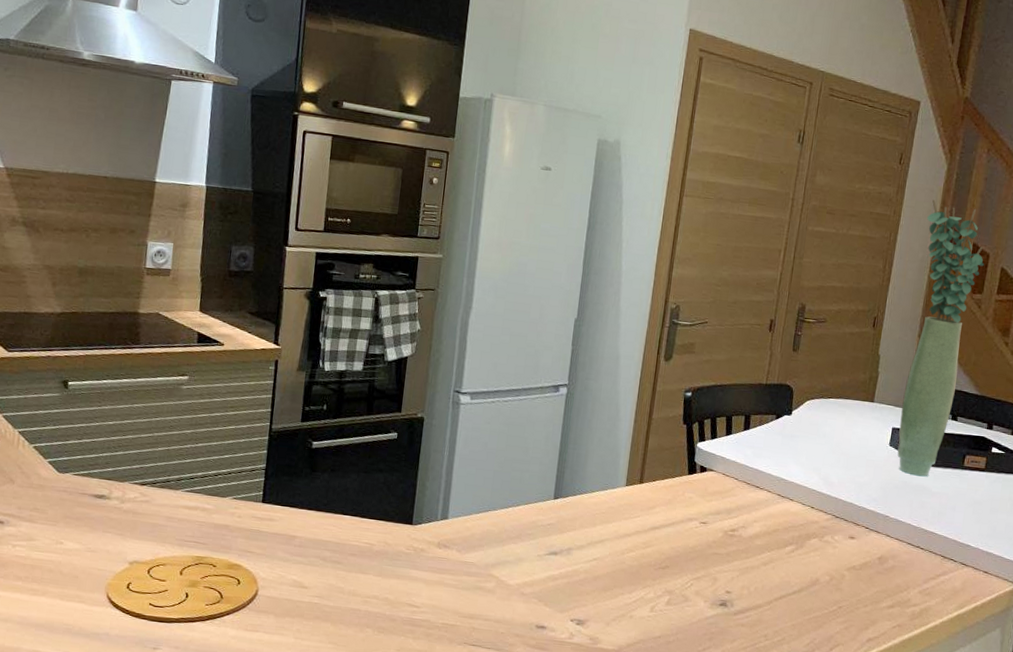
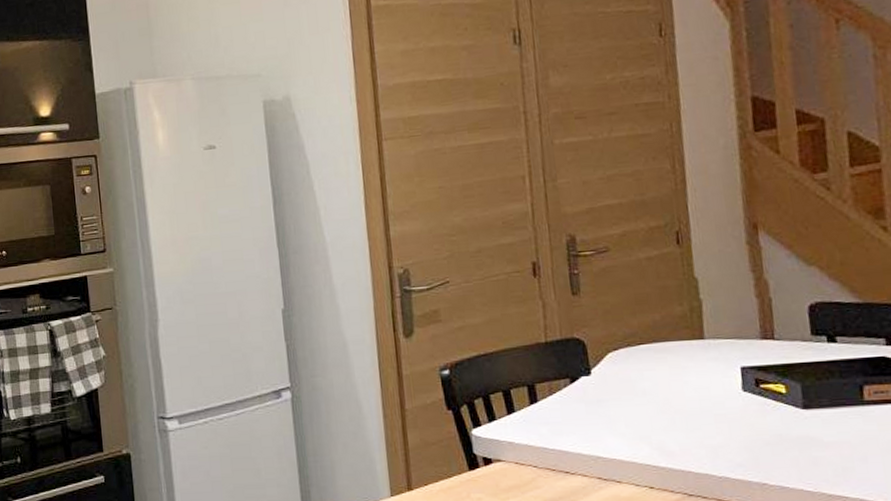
vase: present [897,200,984,477] -> none [718,66,824,425]

